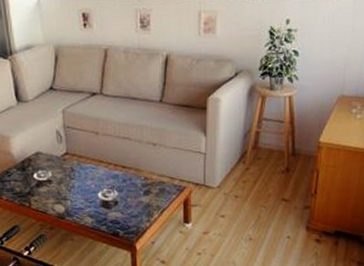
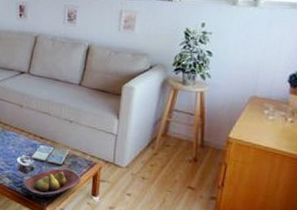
fruit bowl: none [108,197,171,233] -> present [23,168,81,198]
drink coaster: none [113,175,156,194] -> present [31,145,69,165]

